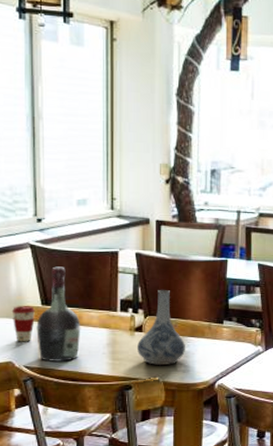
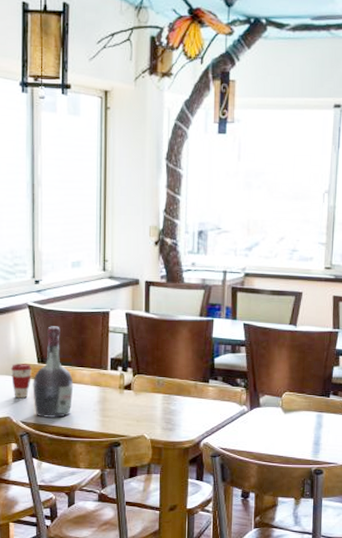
decorative vase: present [136,290,186,365] -> none [125,349,173,423]

